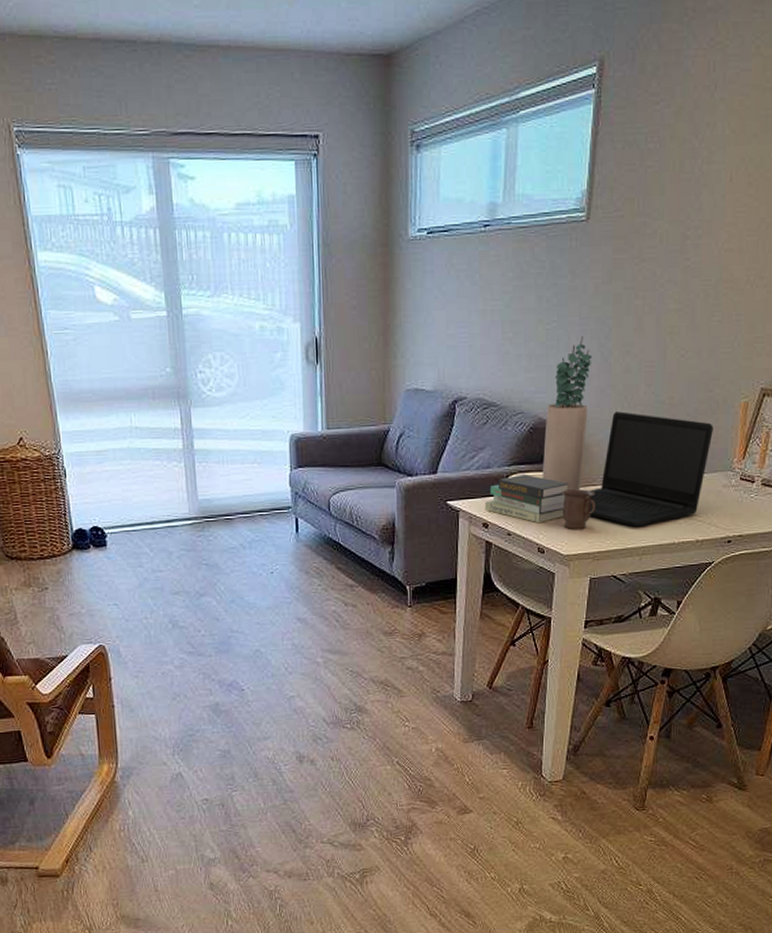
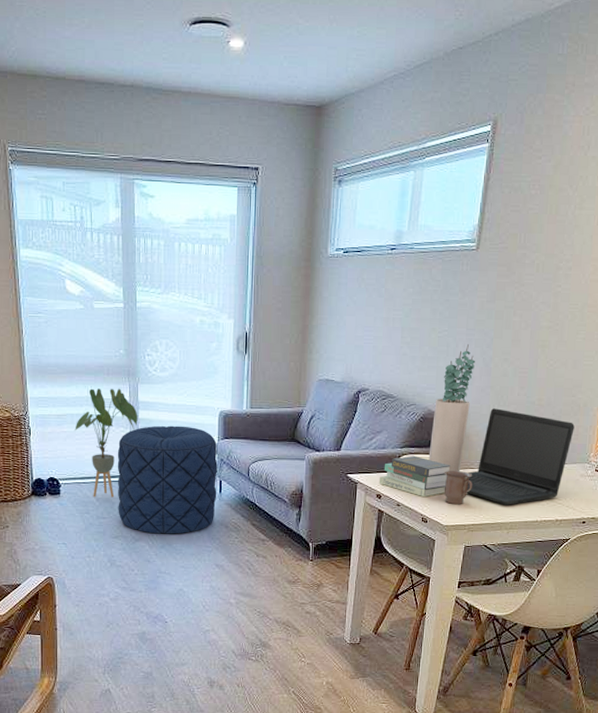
house plant: none [118,414,194,547] -> present [75,388,138,498]
pouf: none [171,455,294,587] -> present [117,425,218,534]

